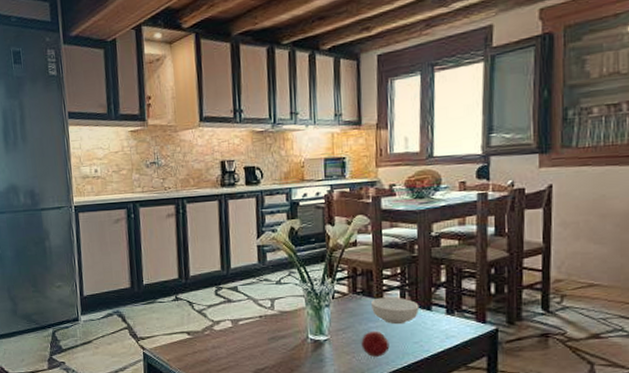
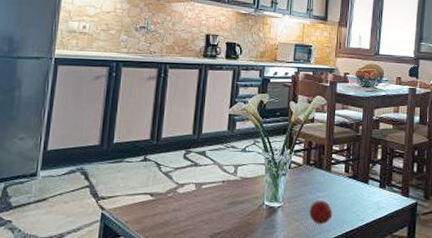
cereal bowl: present [371,297,420,325] -> none [321,170,359,195]

